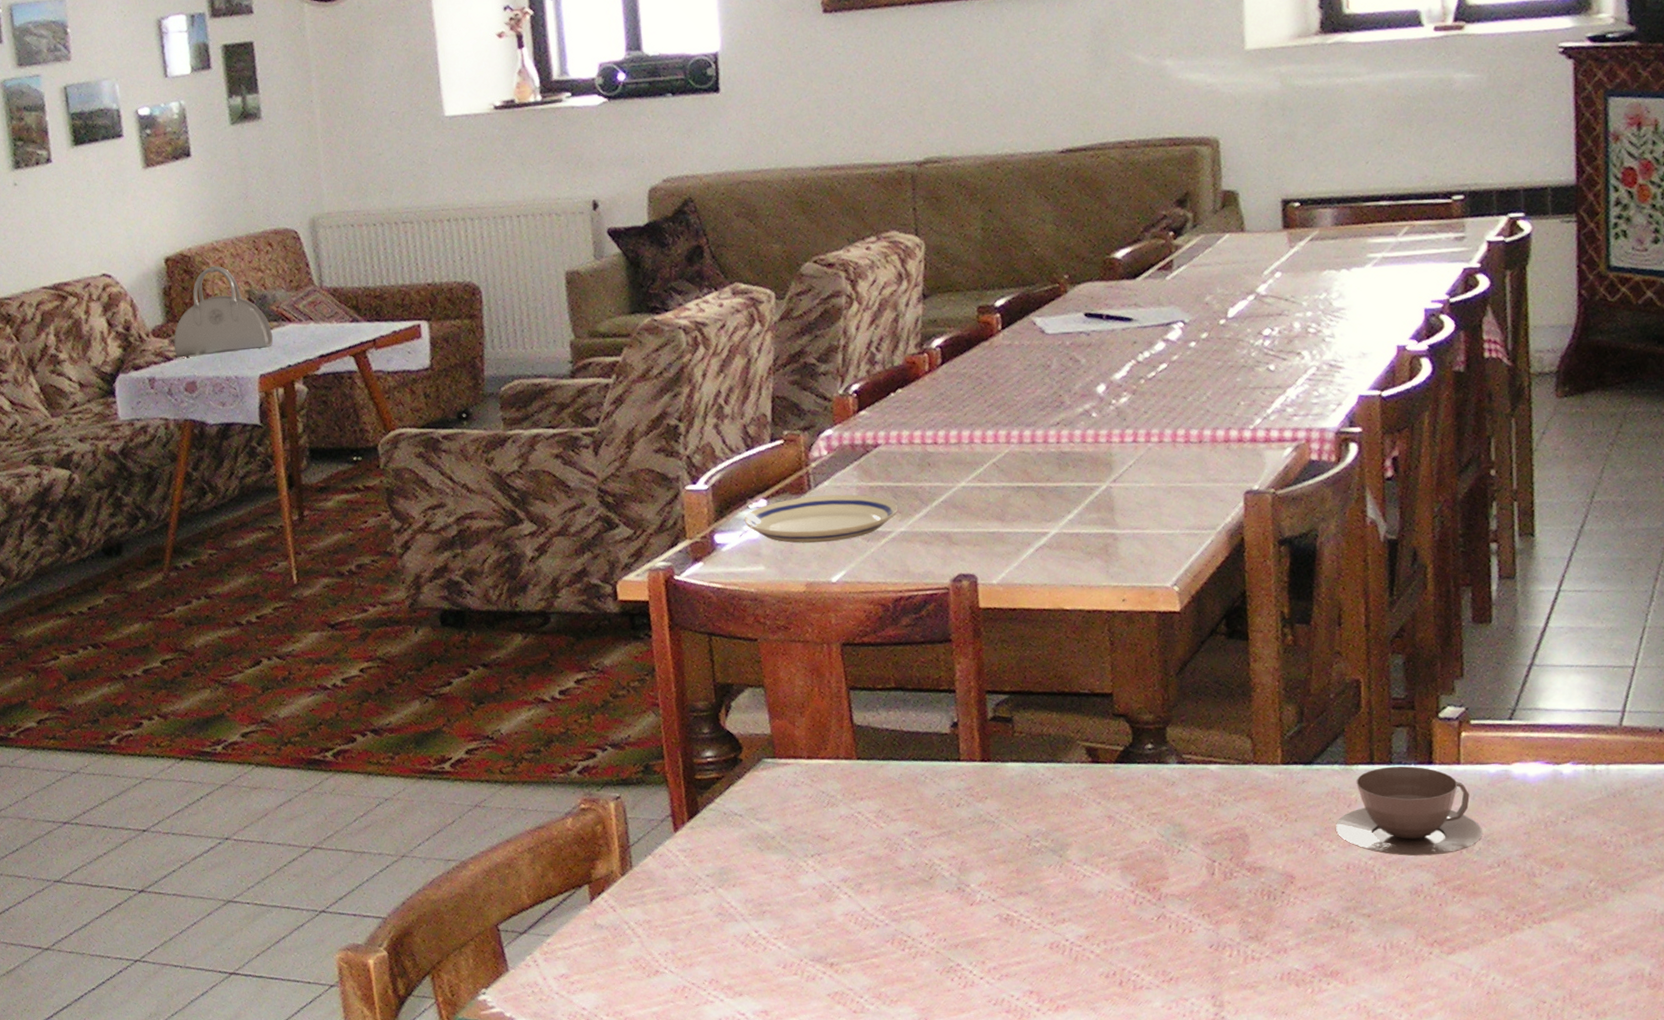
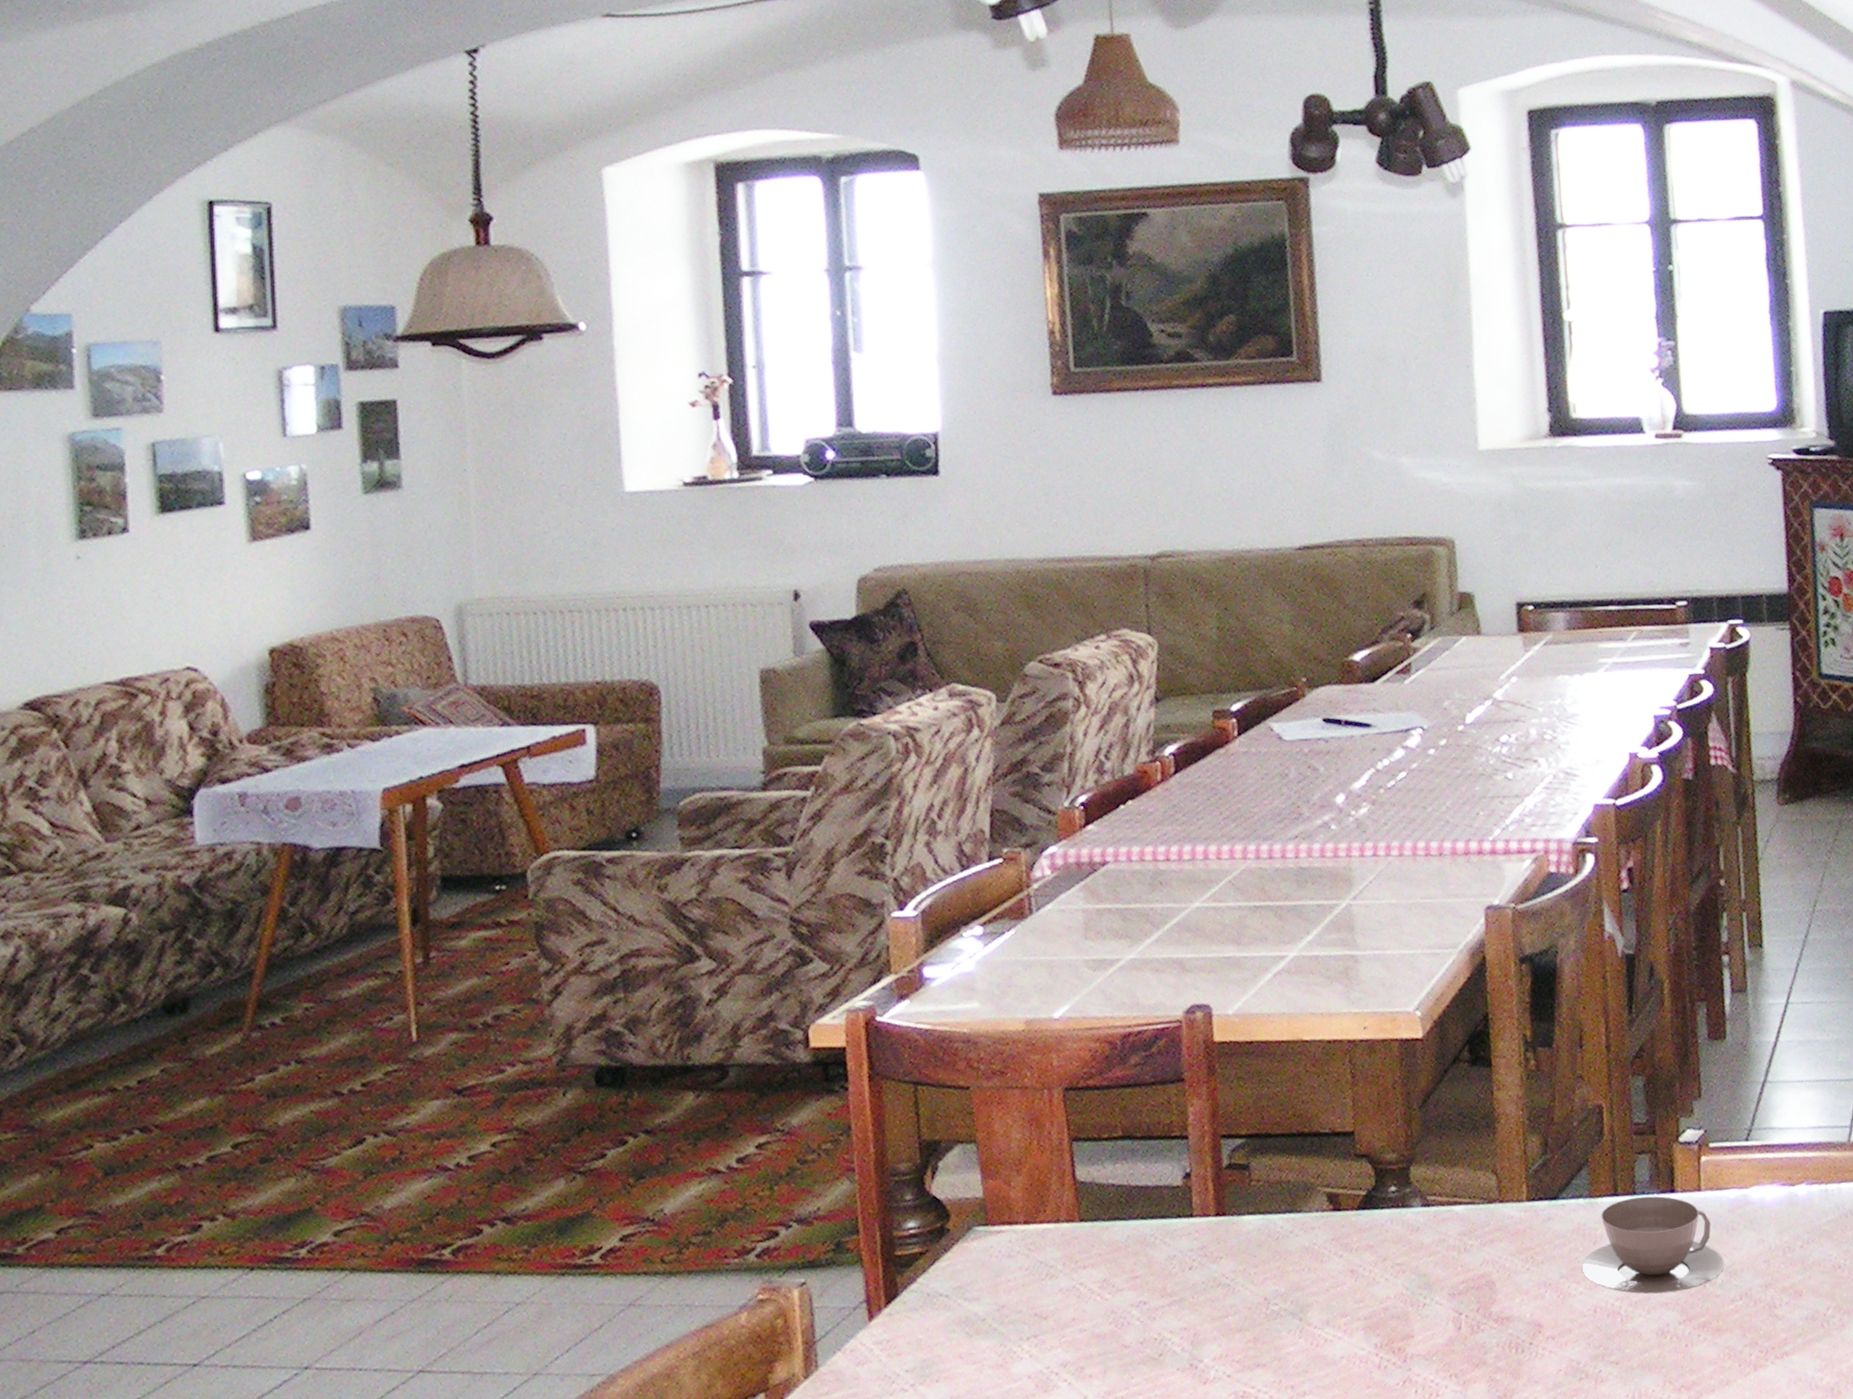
handbag: present [174,265,274,358] -> none [275,658,403,769]
plate: present [744,494,898,543] -> none [957,918,1128,975]

